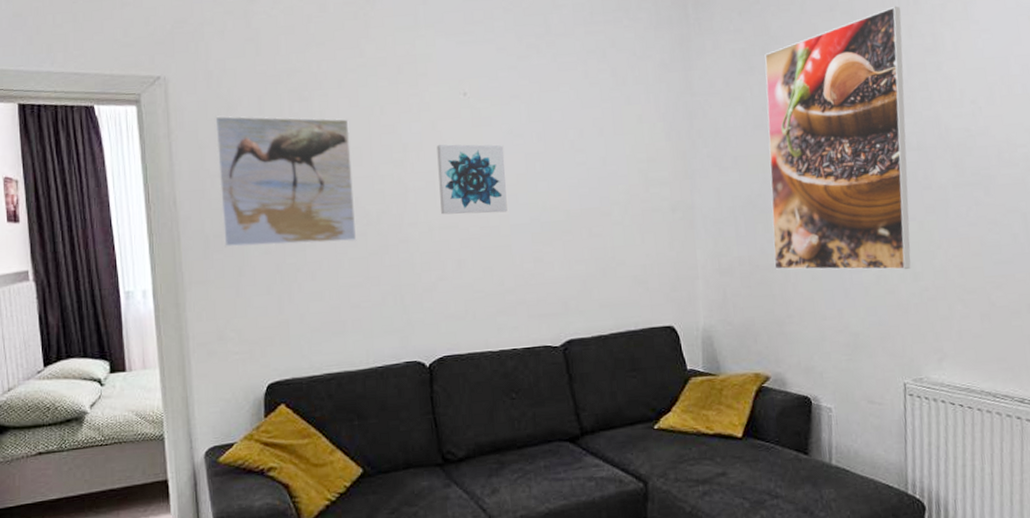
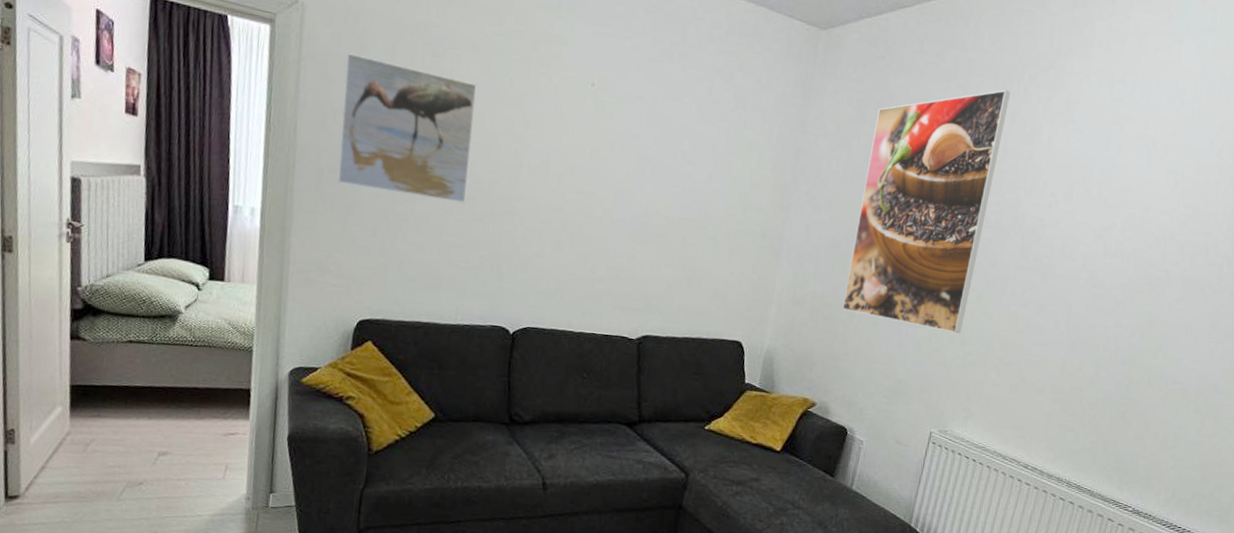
wall art: present [436,144,508,215] -> none [549,128,620,206]

